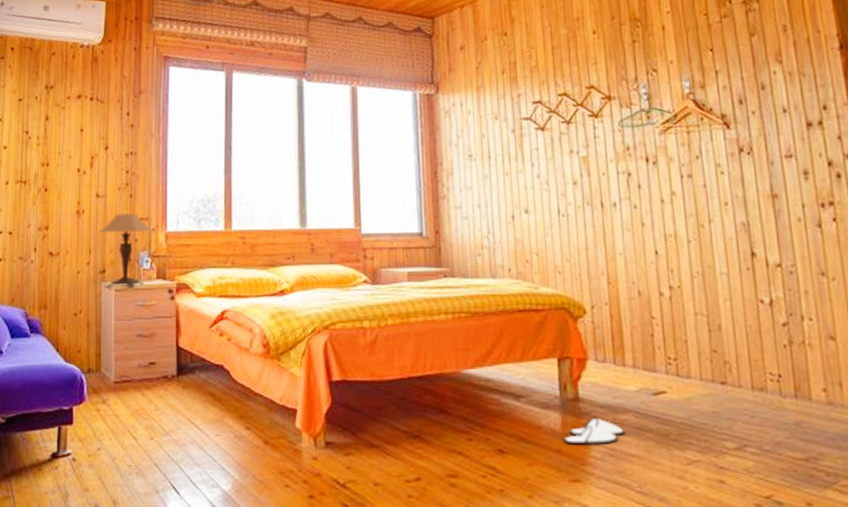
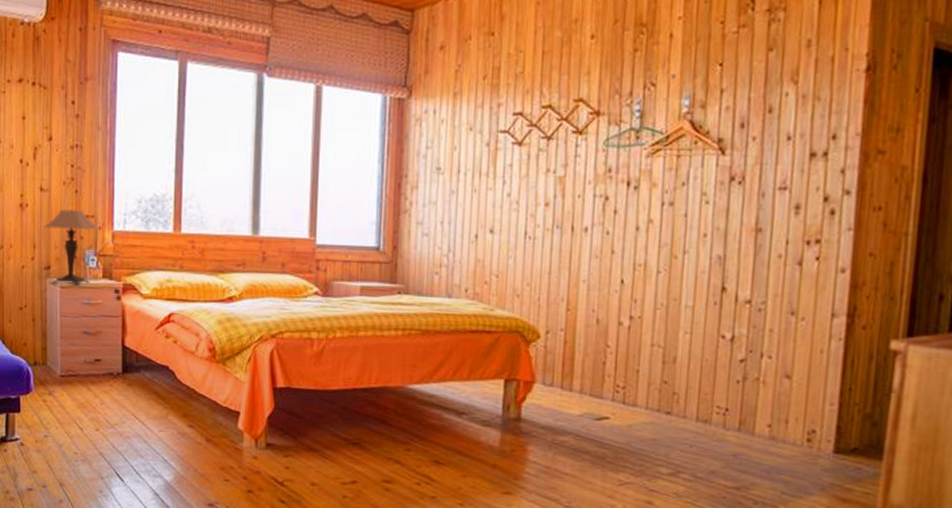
slippers: present [563,417,626,445] -> none [499,437,563,462]

